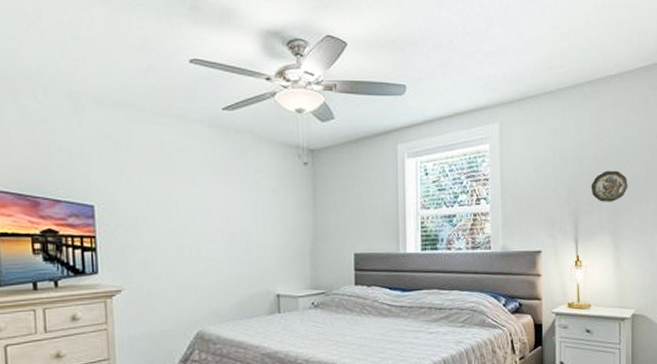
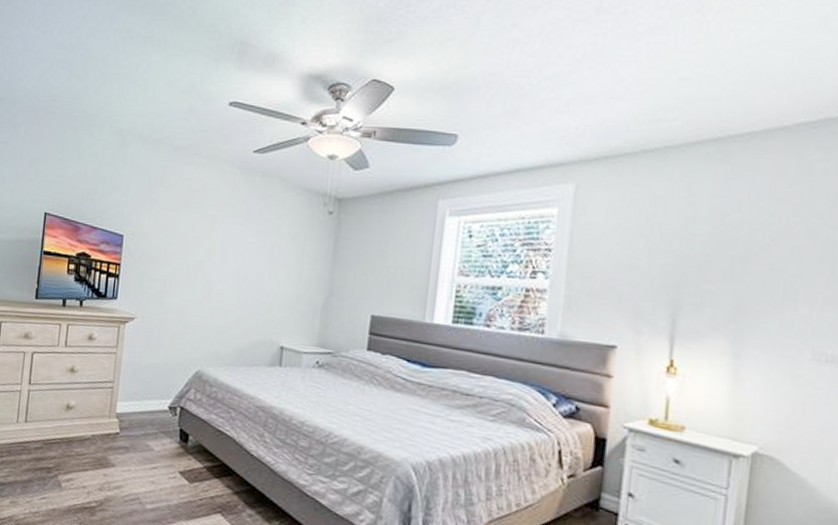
decorative plate: present [591,170,628,202] -> none [702,255,766,297]

